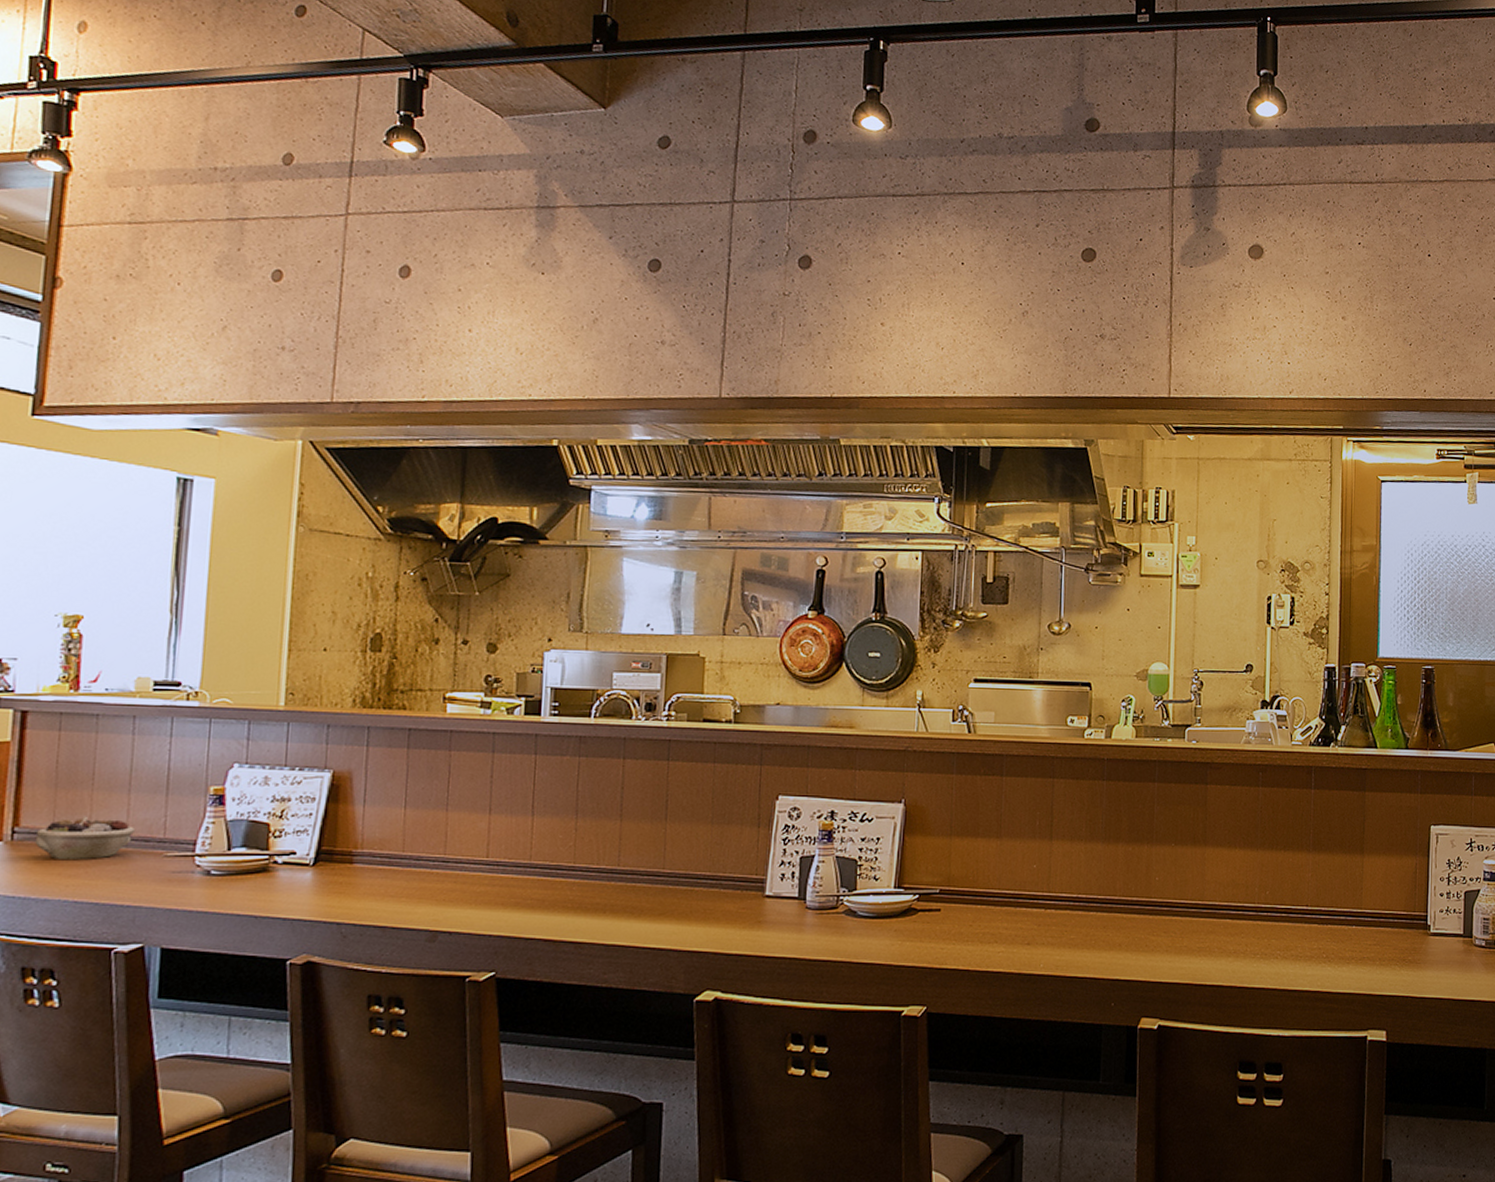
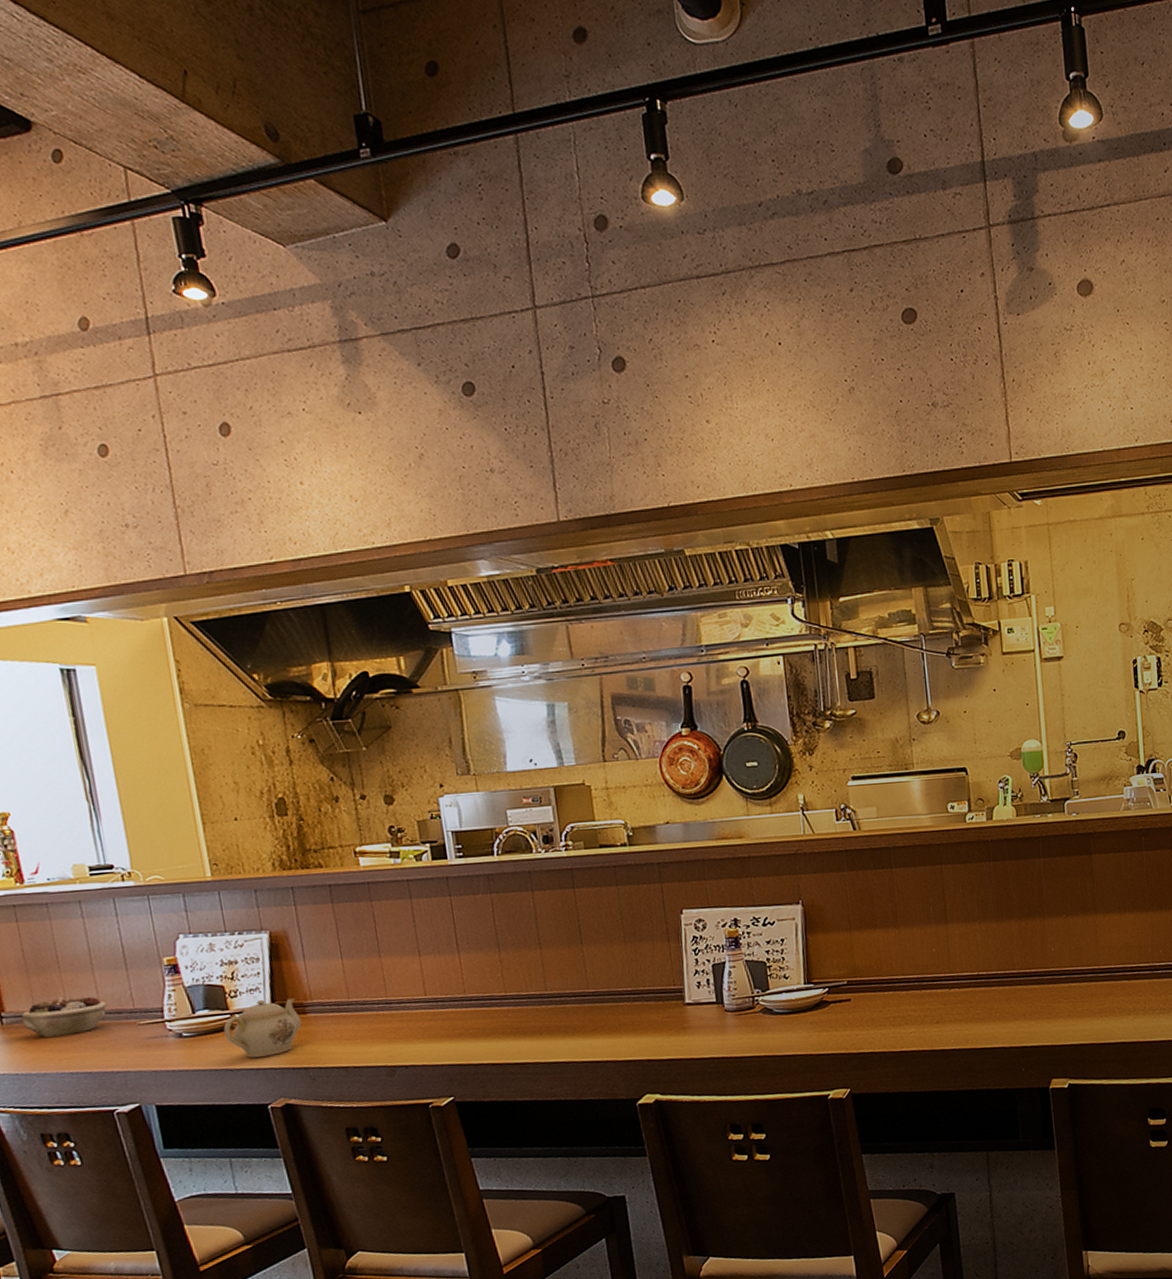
teapot: none [257,844,346,905] -> present [223,998,302,1058]

